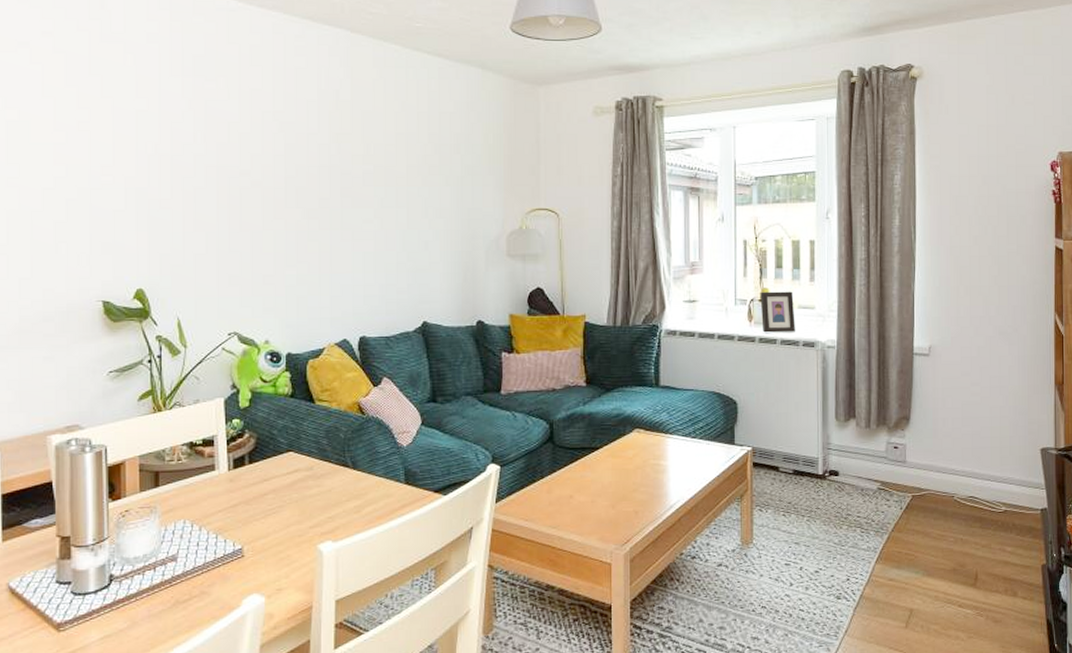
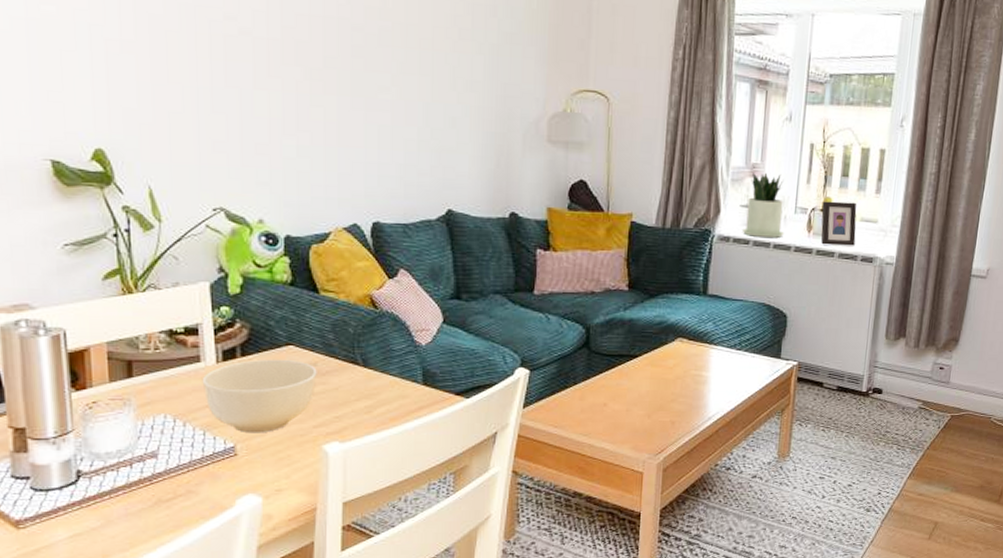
bowl: none [216,464,313,536] -> present [202,359,317,434]
planter: none [687,269,727,330] -> present [742,172,785,239]

